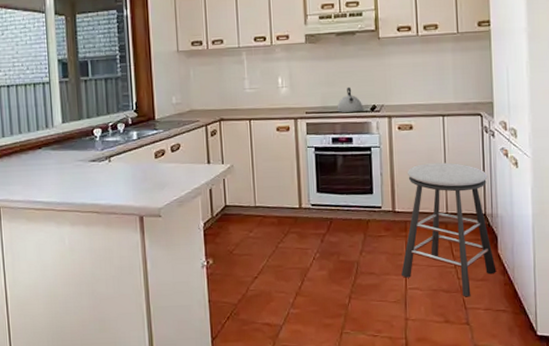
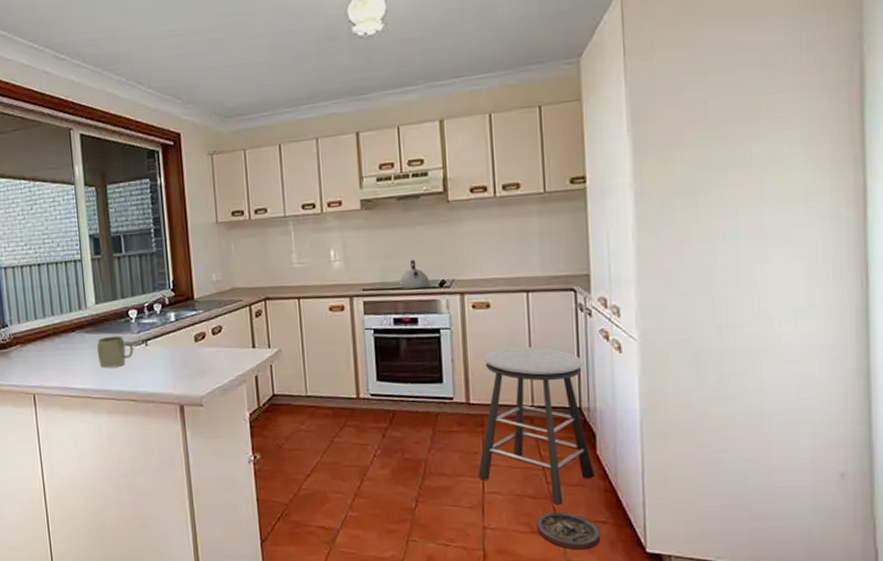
mug: none [62,152,97,183] -> present [96,335,134,369]
pet bowl: none [449,303,501,336] -> present [536,512,601,550]

